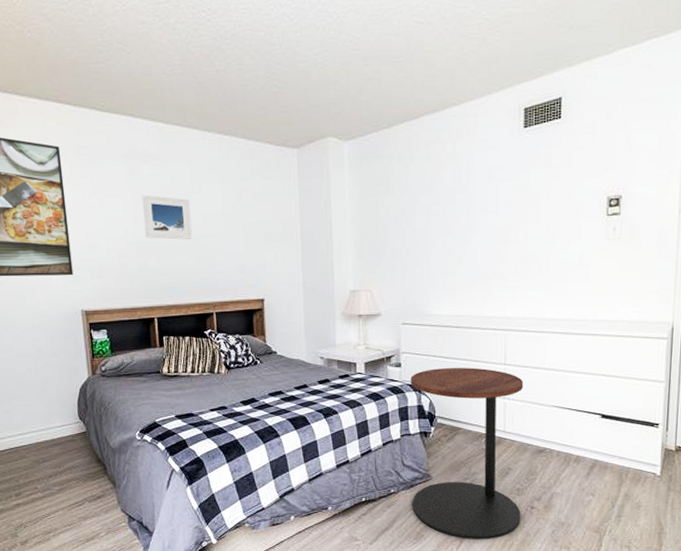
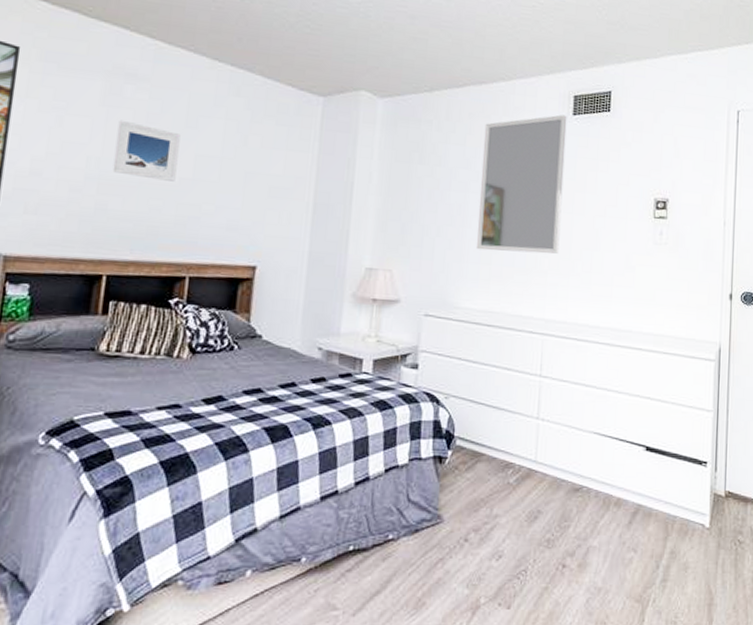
side table: present [411,367,524,539] -> none [414,374,561,610]
home mirror: none [441,129,519,264] -> present [476,114,567,254]

